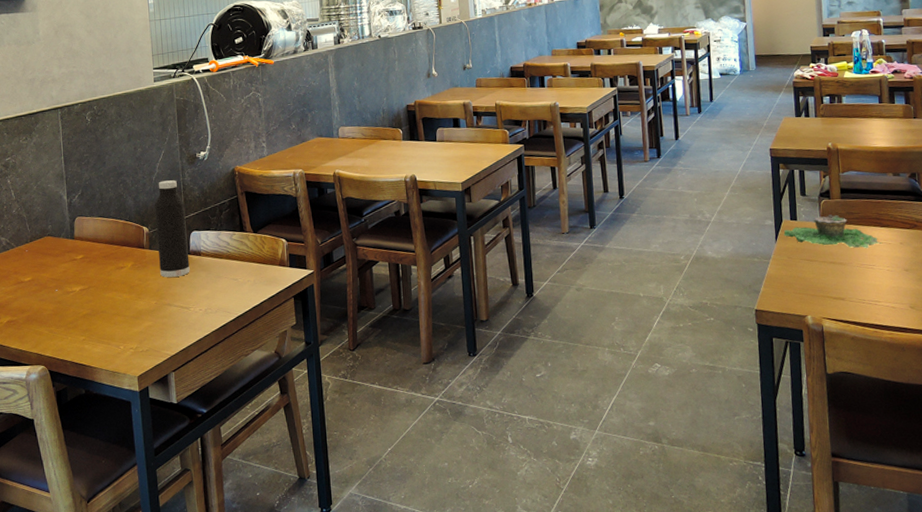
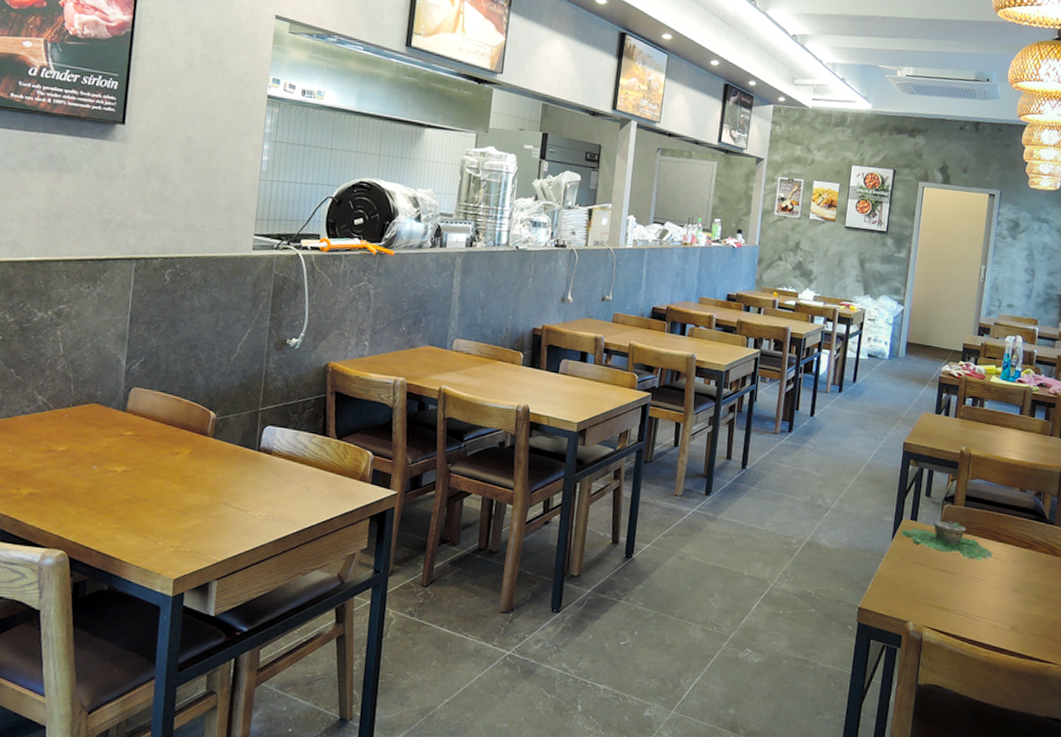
water bottle: present [155,180,190,277] -> none [221,363,264,474]

